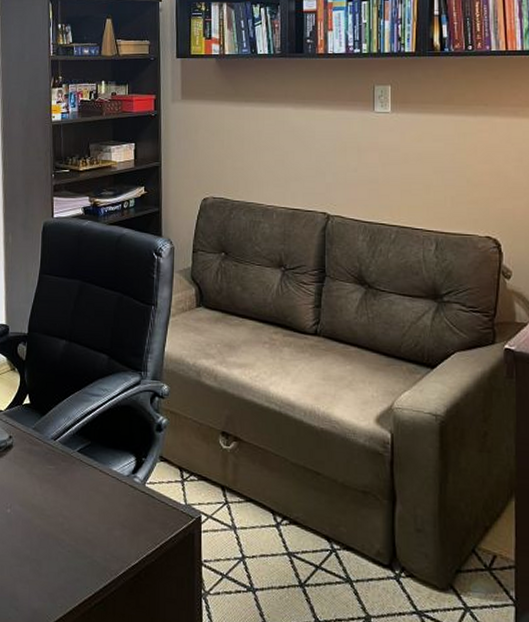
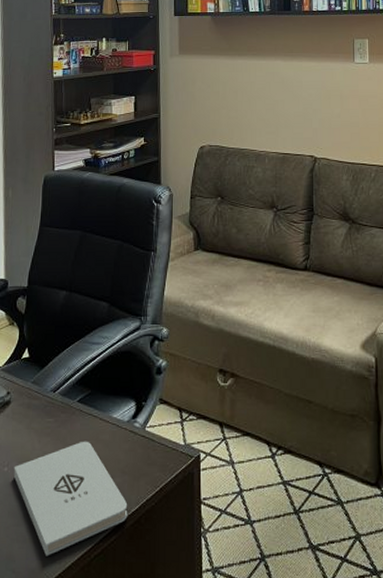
notepad: none [16,491,128,599] -> present [13,441,128,556]

